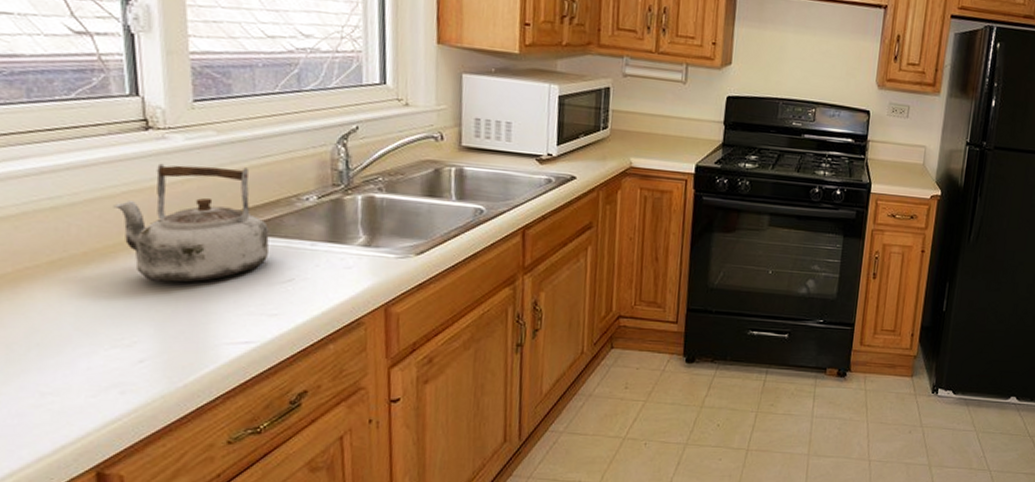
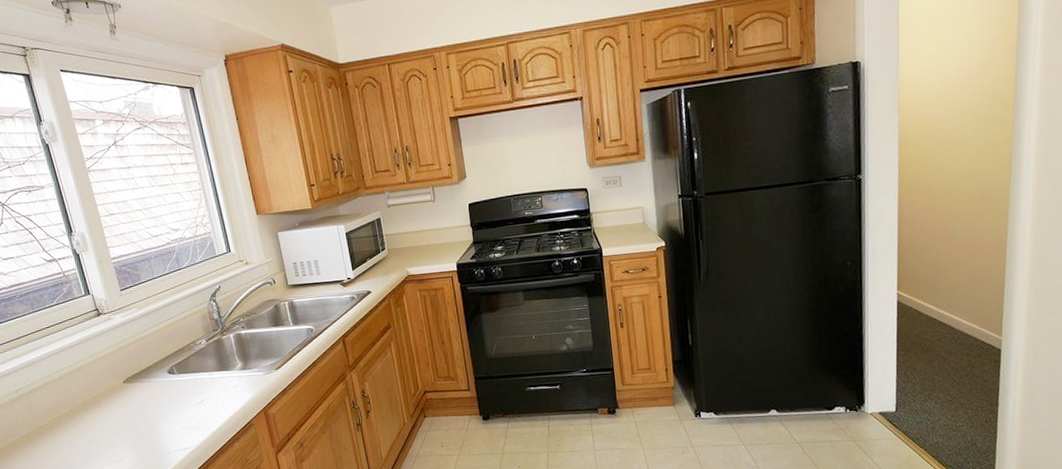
kettle: present [113,163,270,283] -> none [92,329,186,416]

